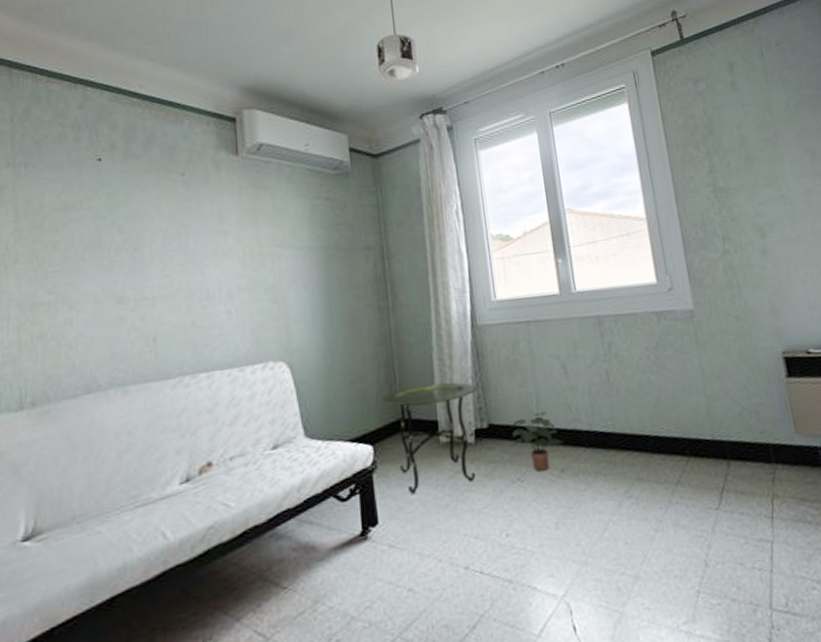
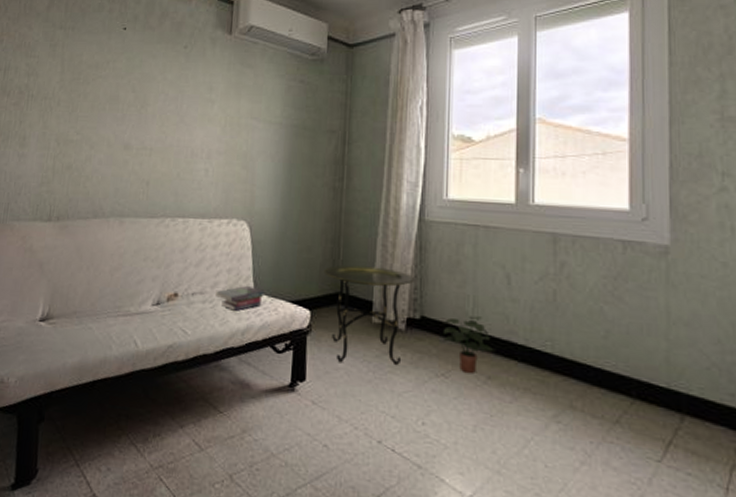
books: none [259,433,318,468] -> present [215,285,265,312]

